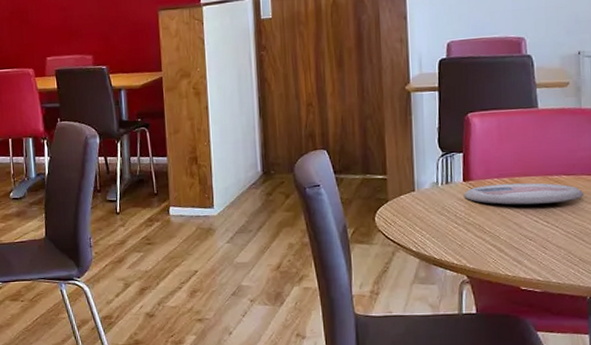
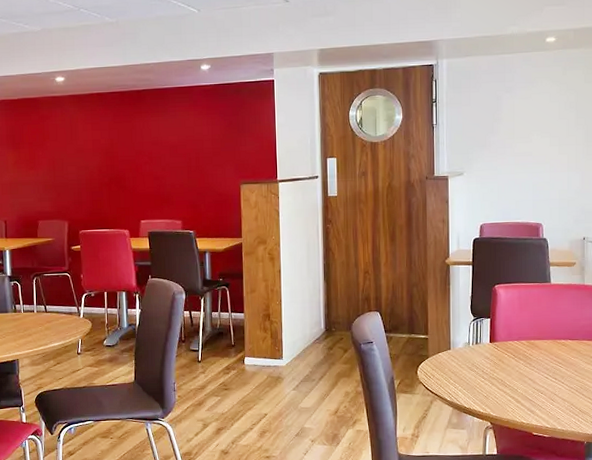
plate: present [463,182,585,205] -> none [490,345,585,364]

